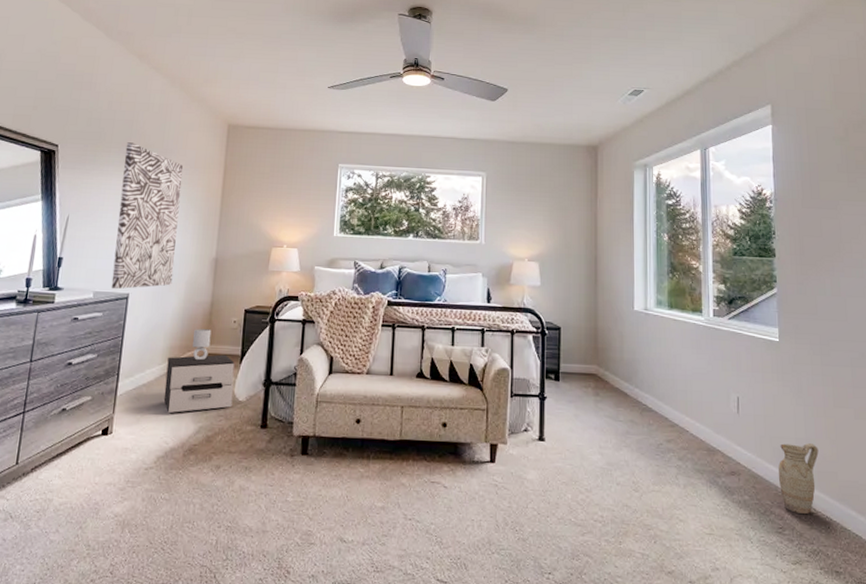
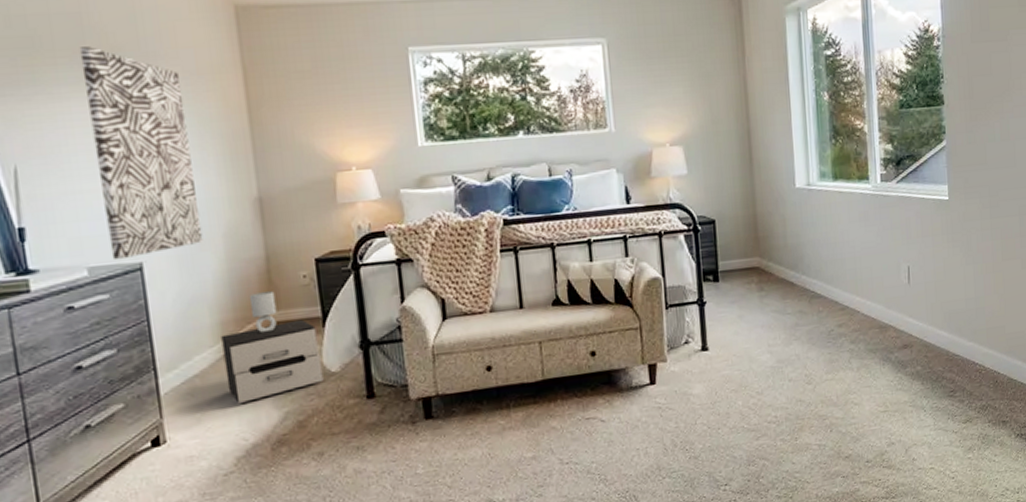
ceramic jug: present [778,443,819,515] -> none [949,301,988,374]

